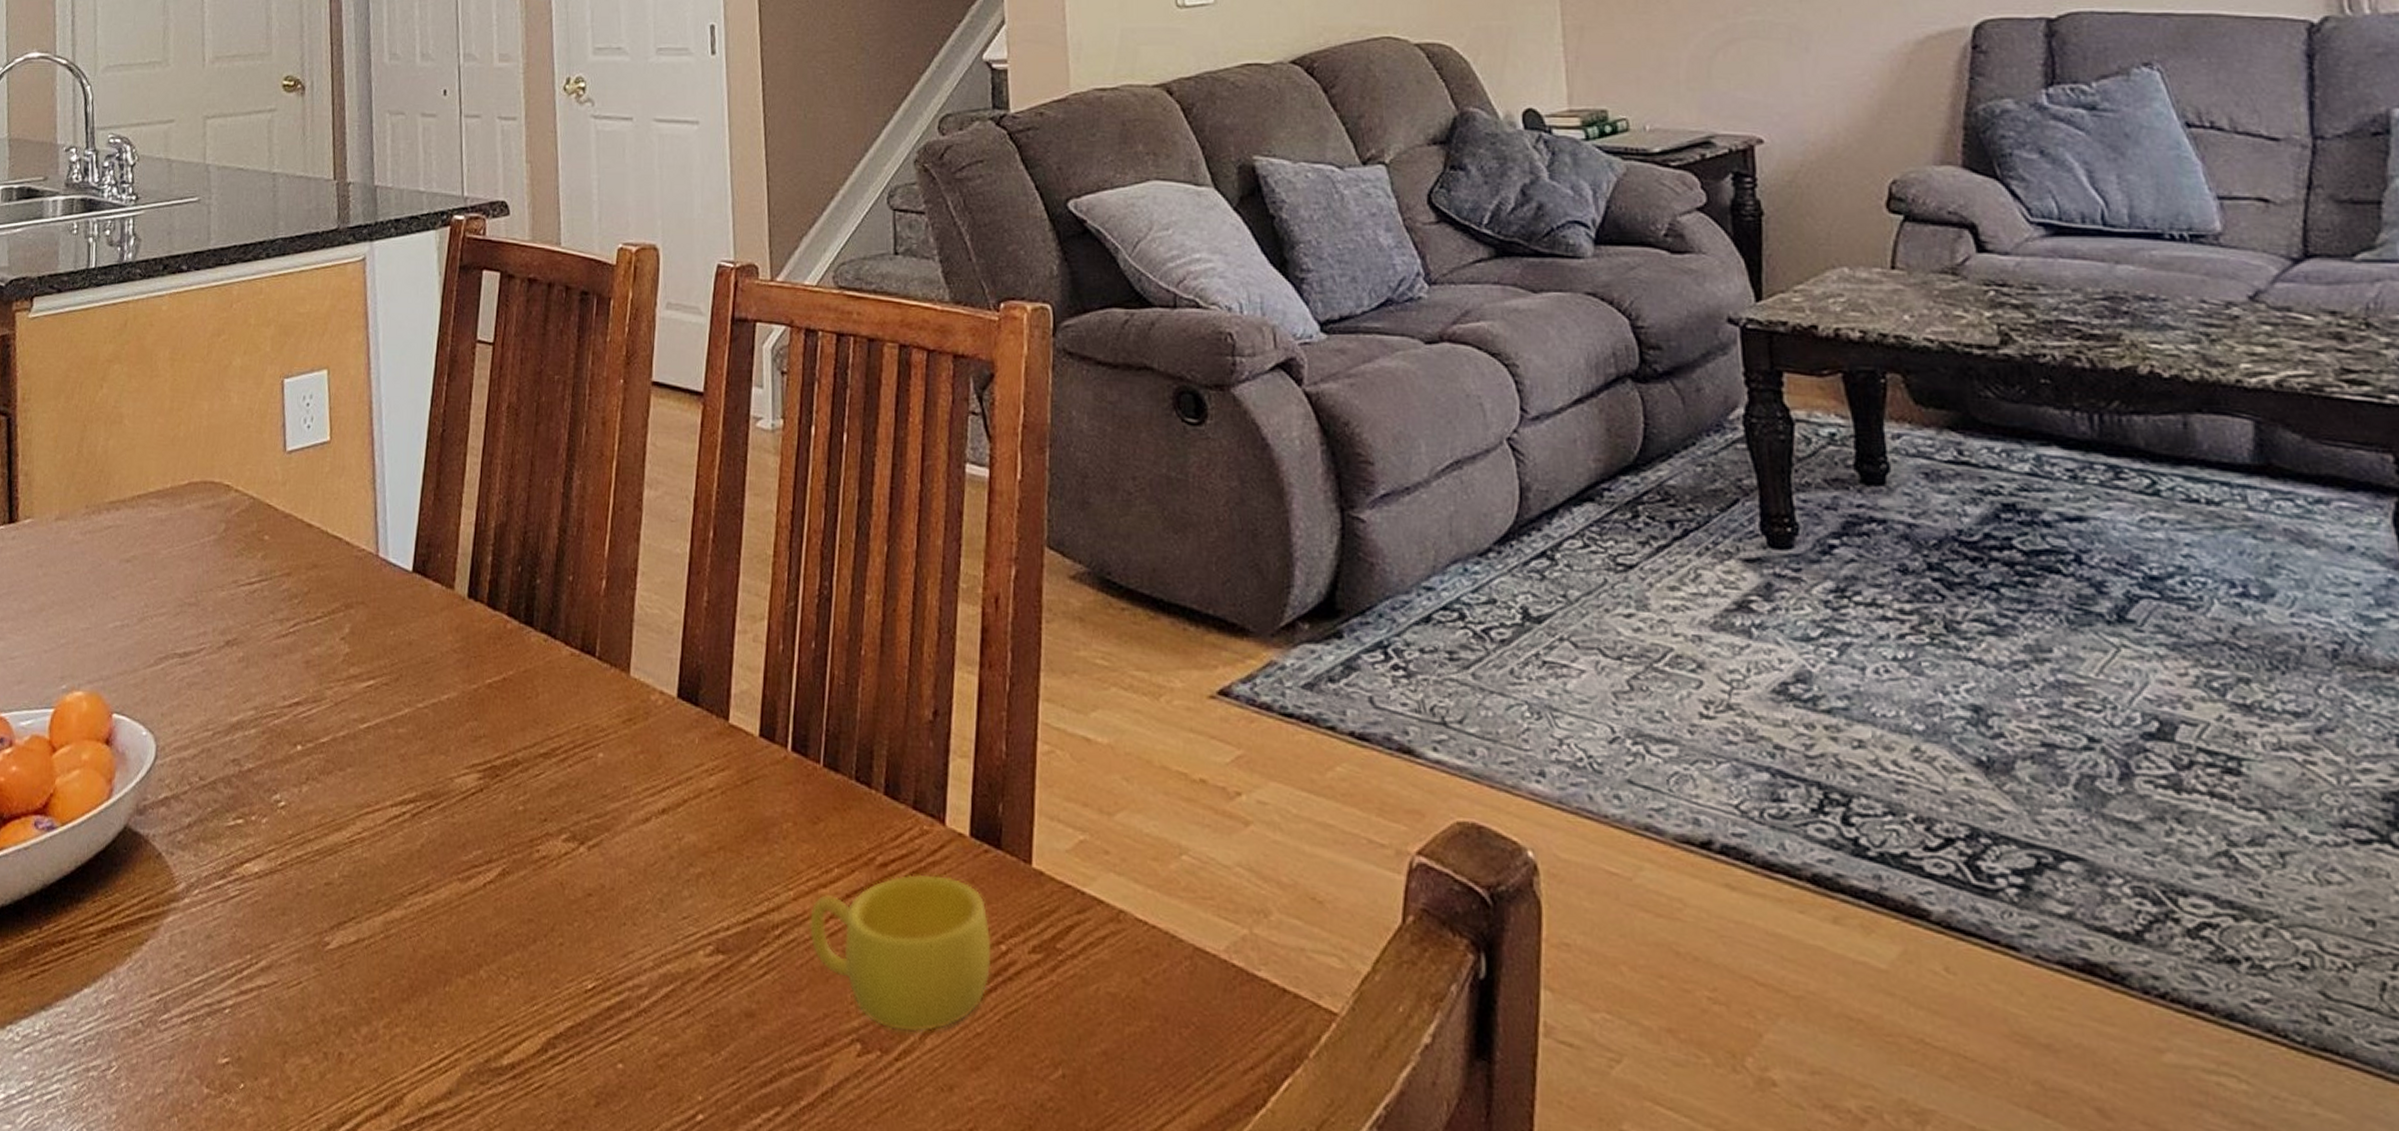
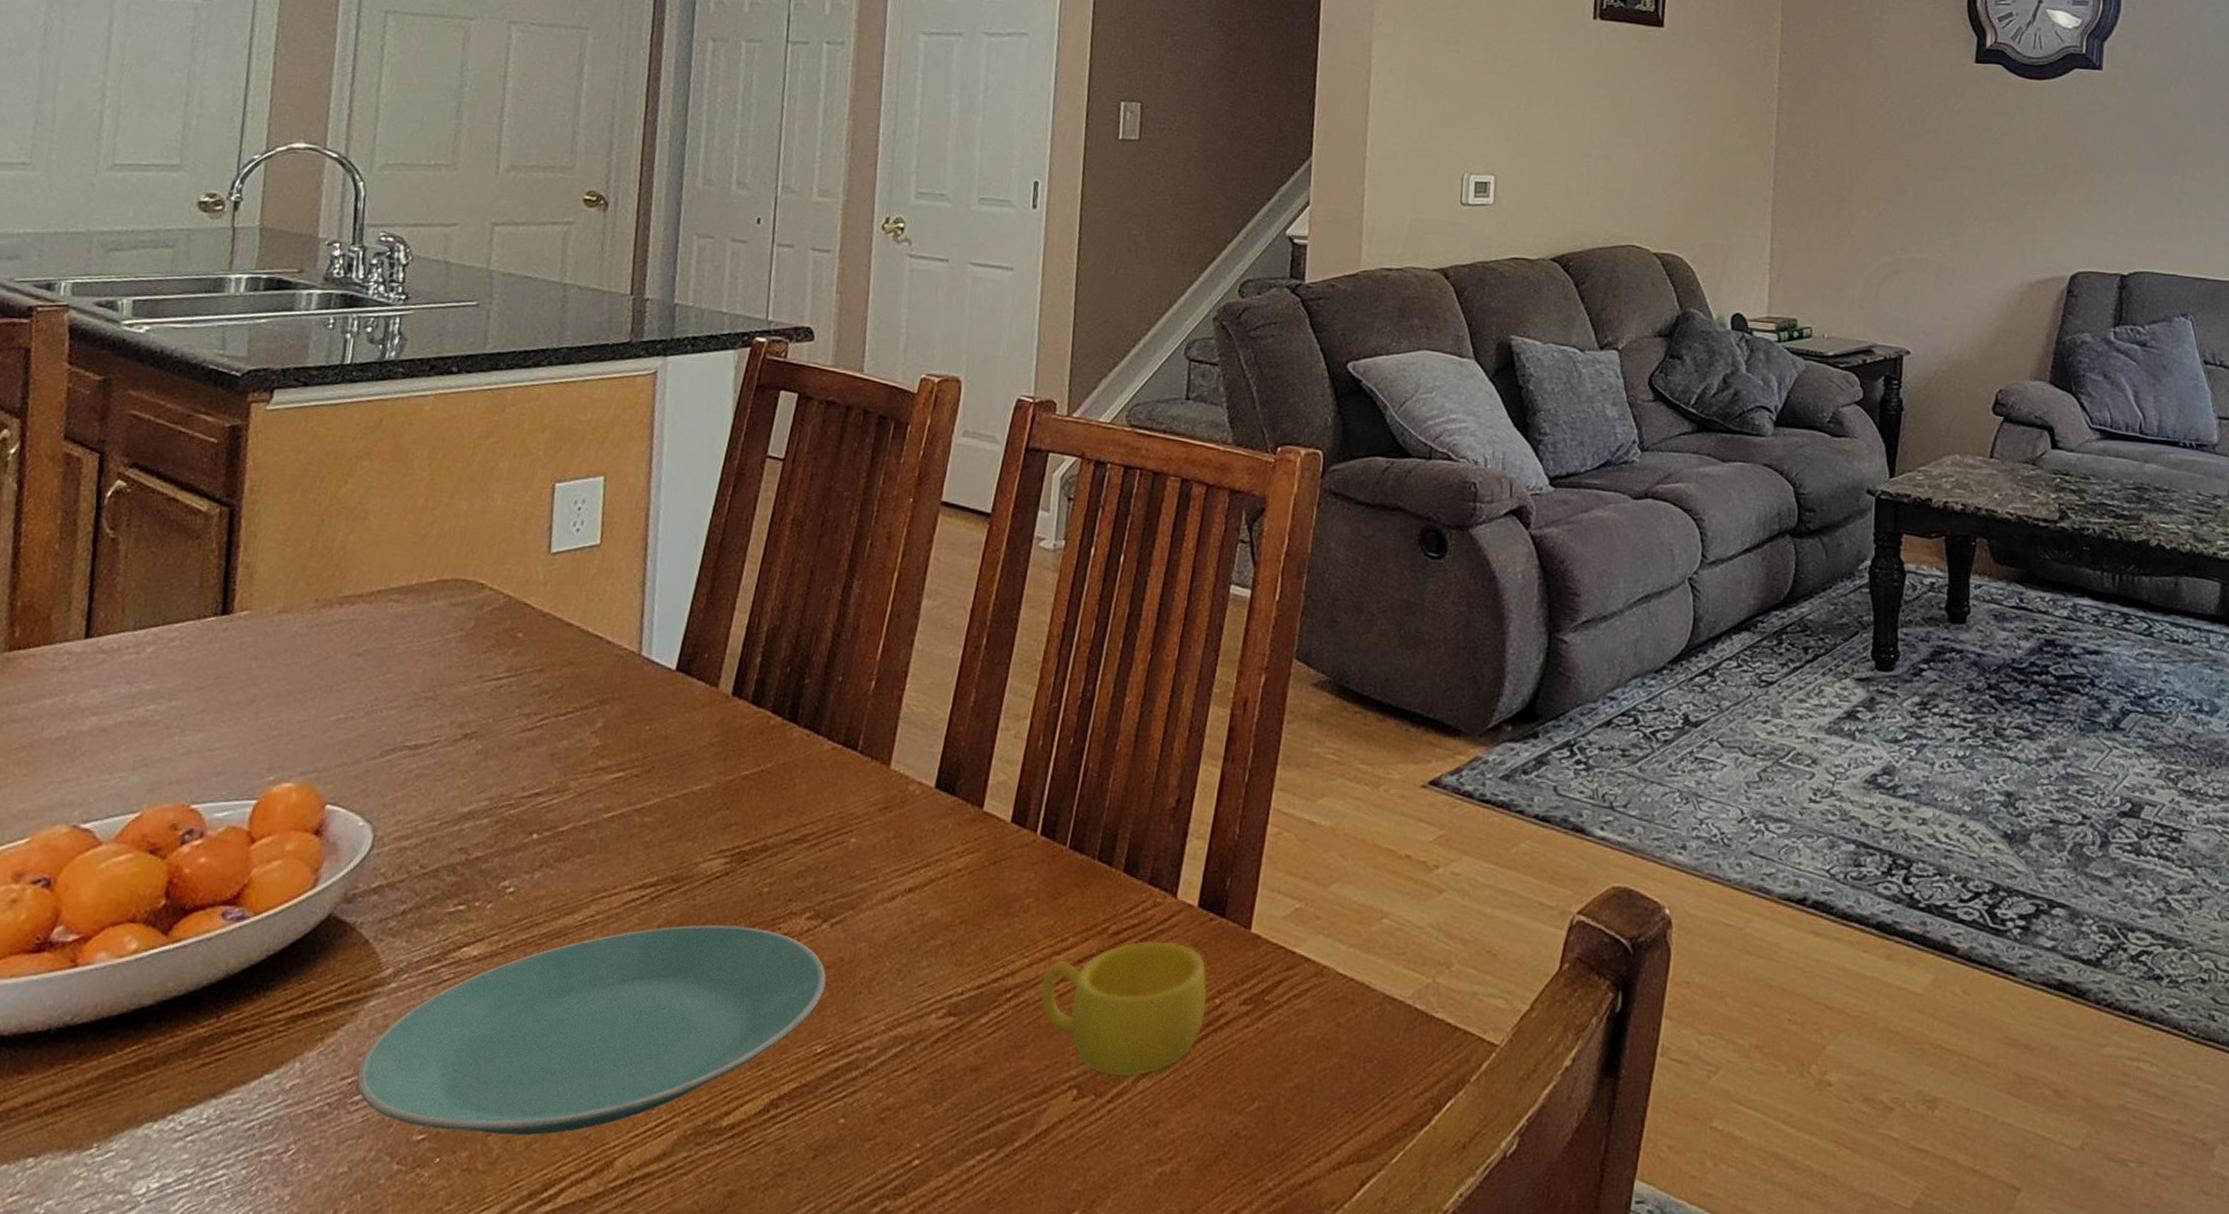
plate: none [163,845,589,1065] -> present [356,924,827,1136]

